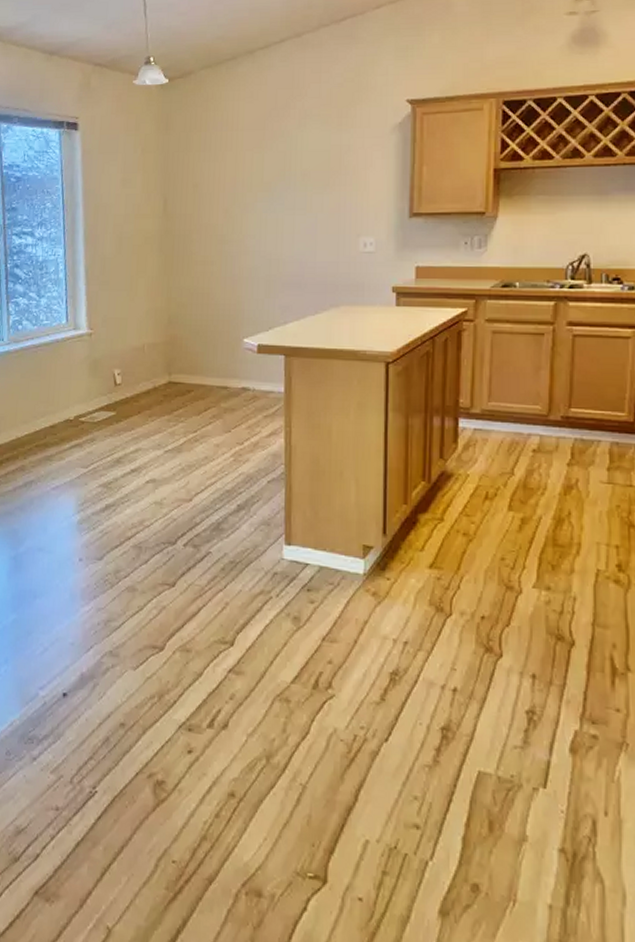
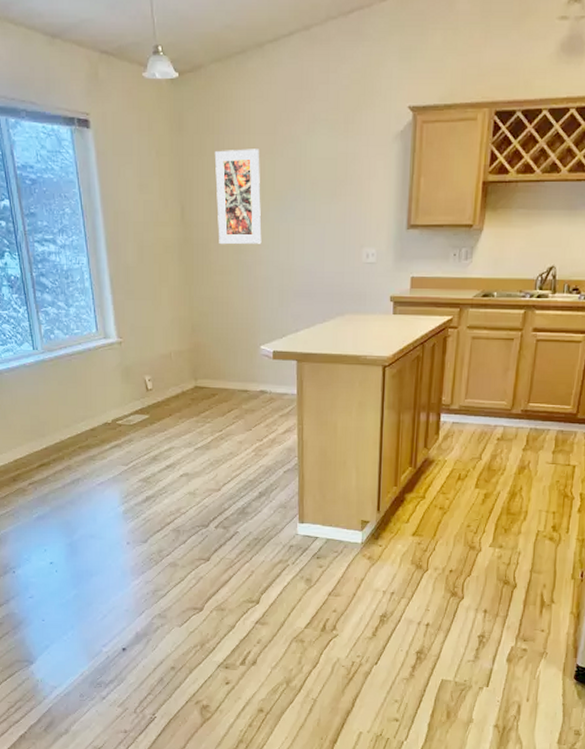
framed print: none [201,144,248,236] -> present [214,149,262,245]

